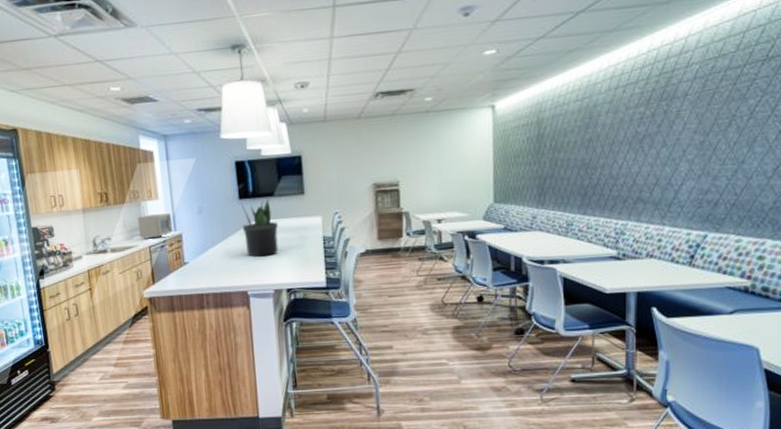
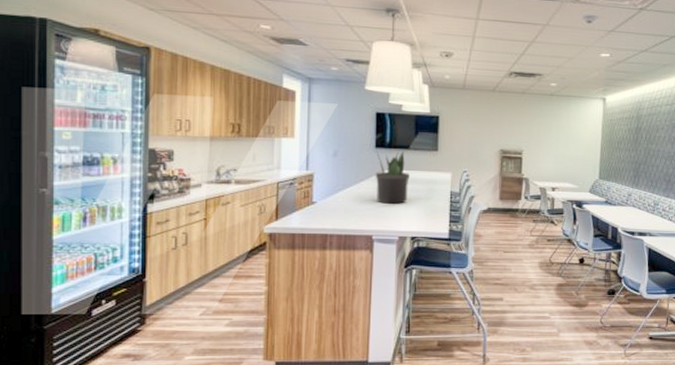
microwave: present [138,213,173,239] -> none [269,151,305,175]

